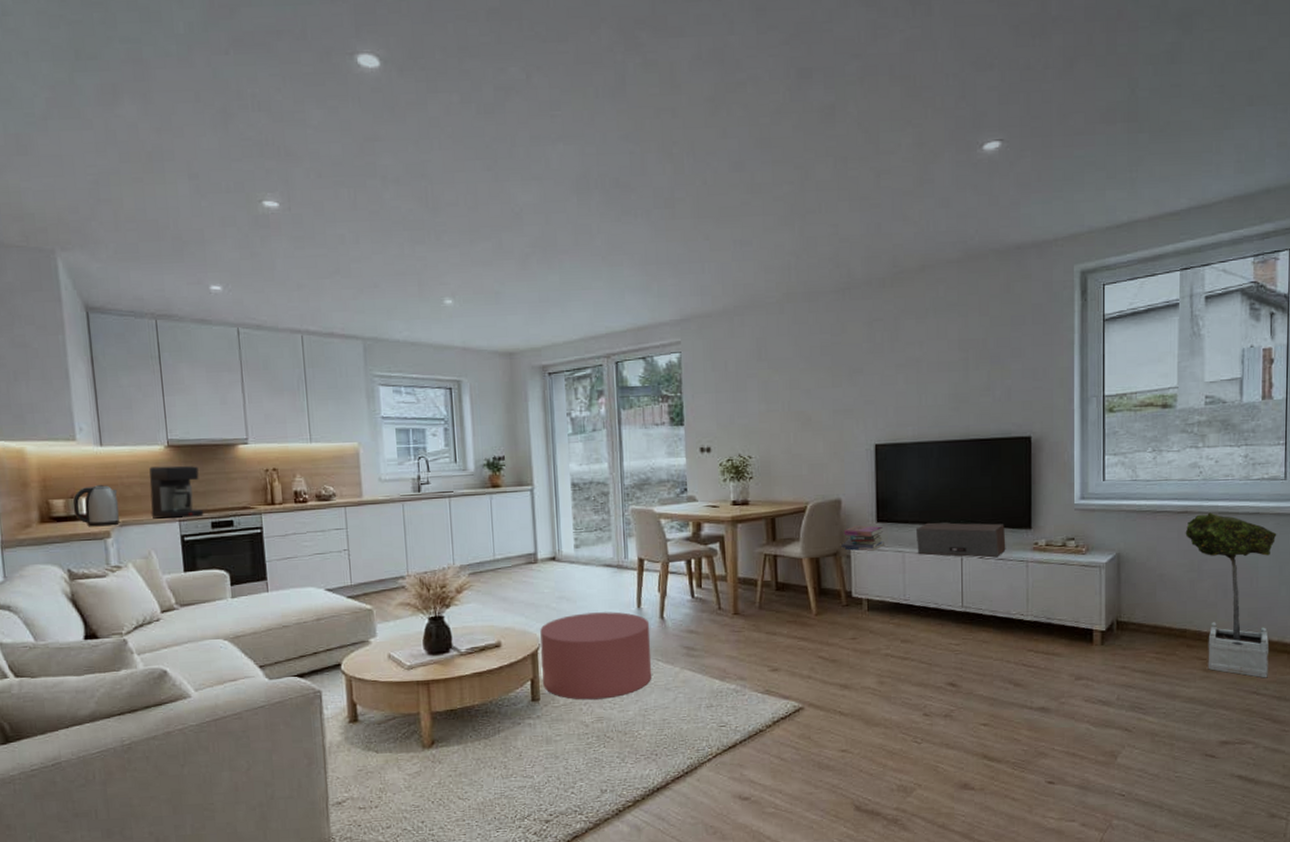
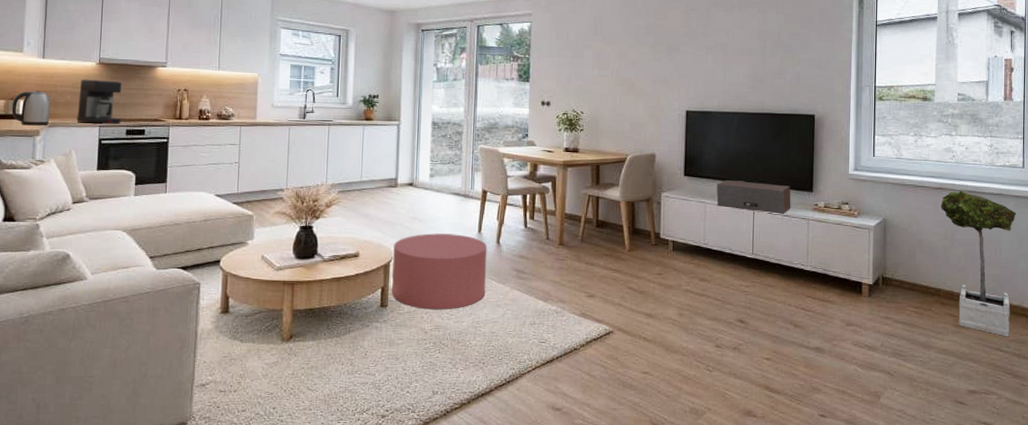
books: present [841,525,884,552] -> none [653,177,690,200]

